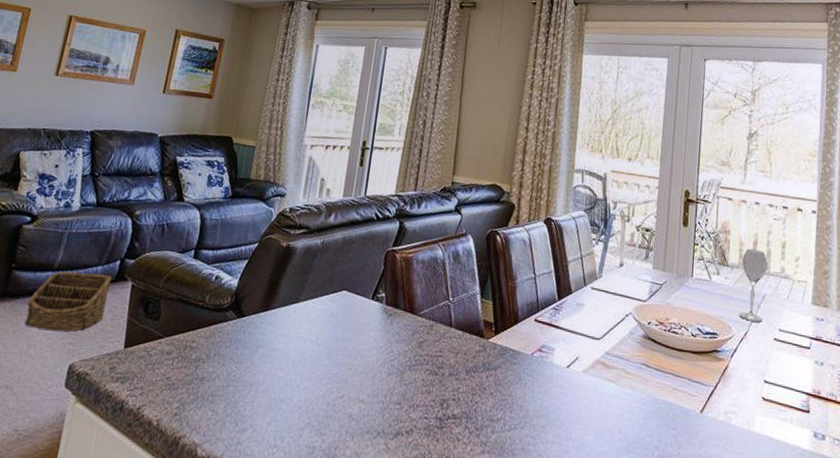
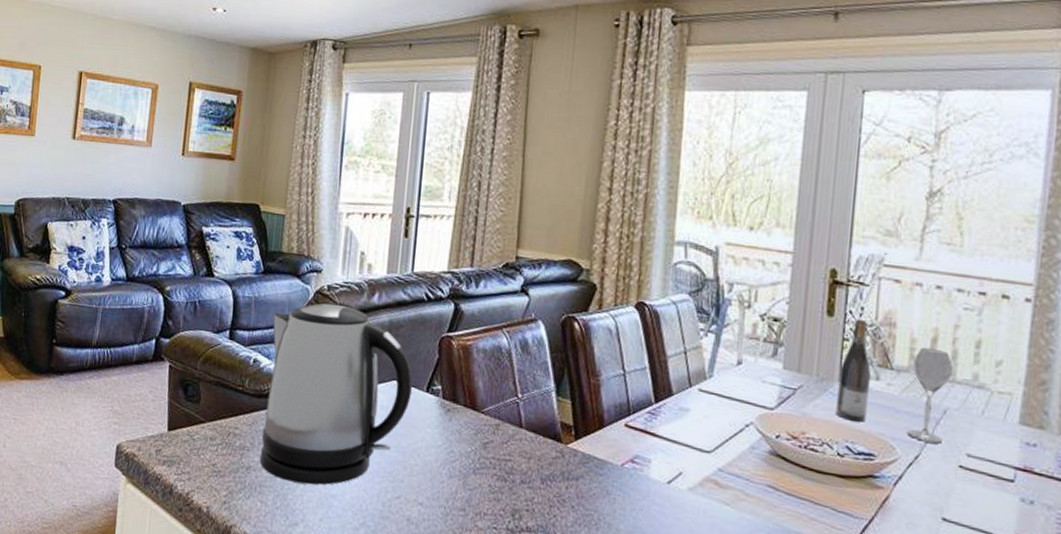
basket: present [24,271,112,332] -> none [71,348,149,411]
kettle: none [213,224,361,391] -> present [259,303,413,486]
wine bottle: none [690,228,714,308] -> present [836,318,872,422]

